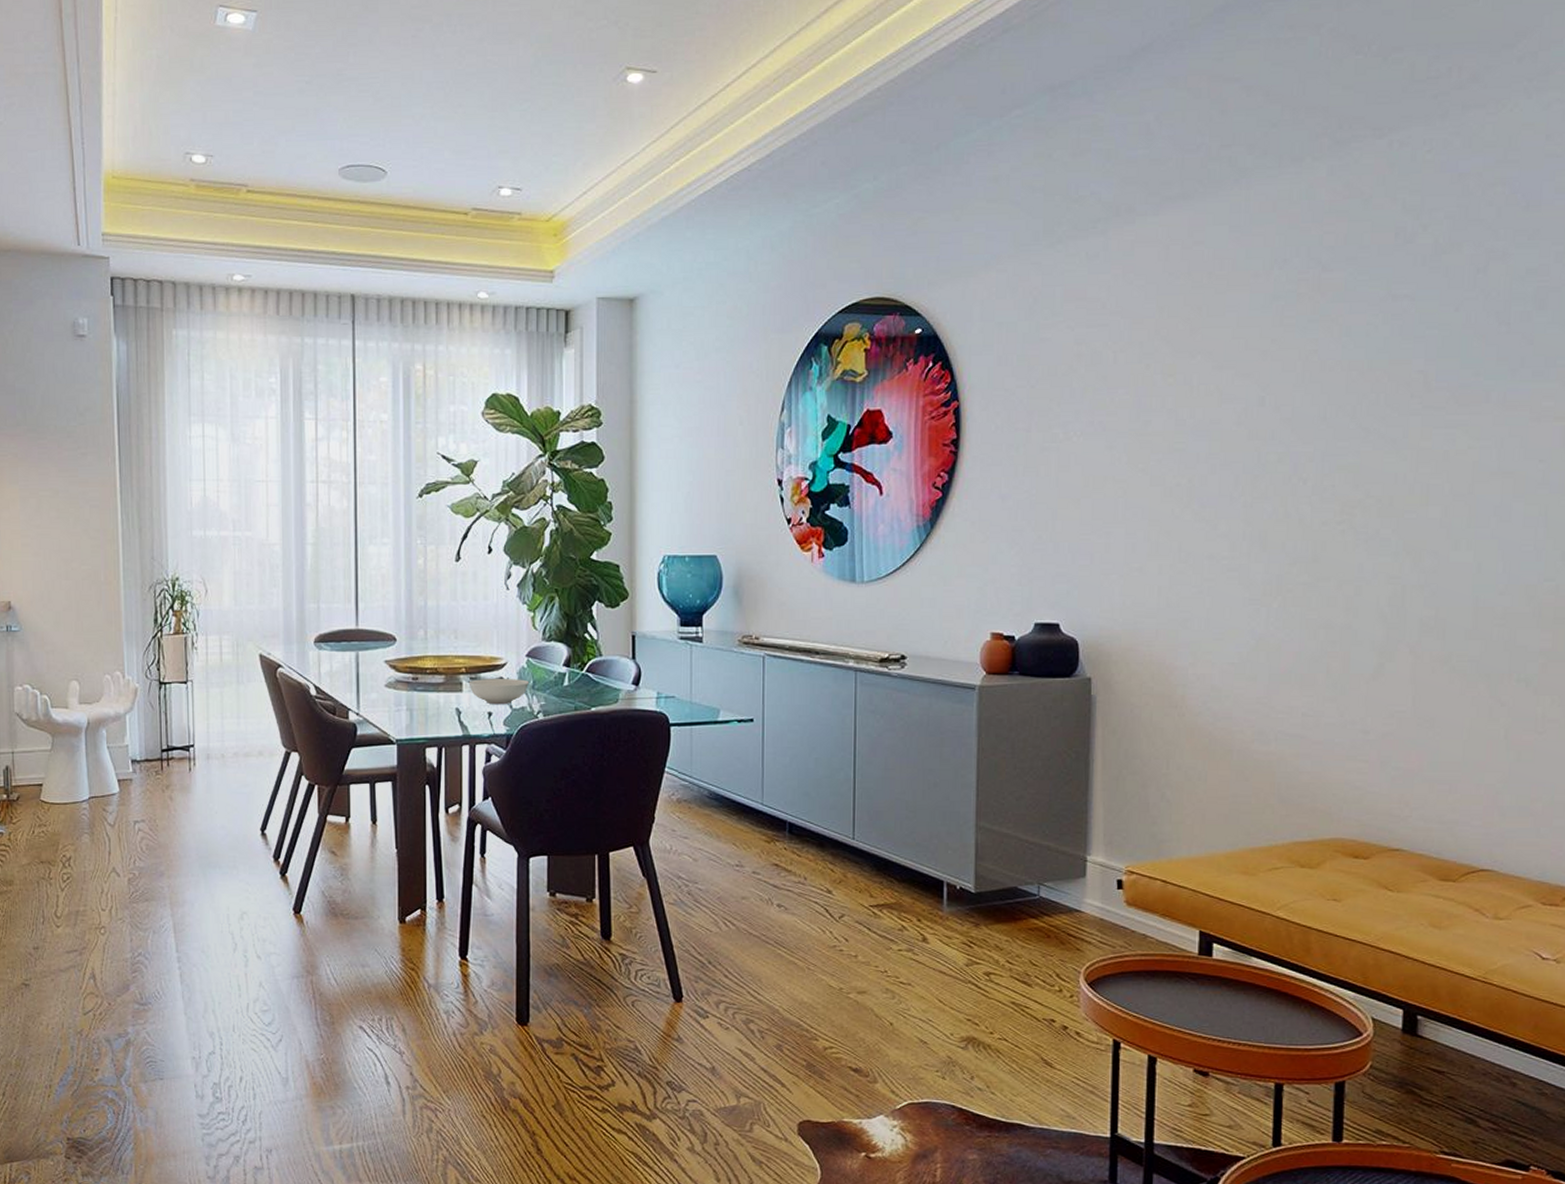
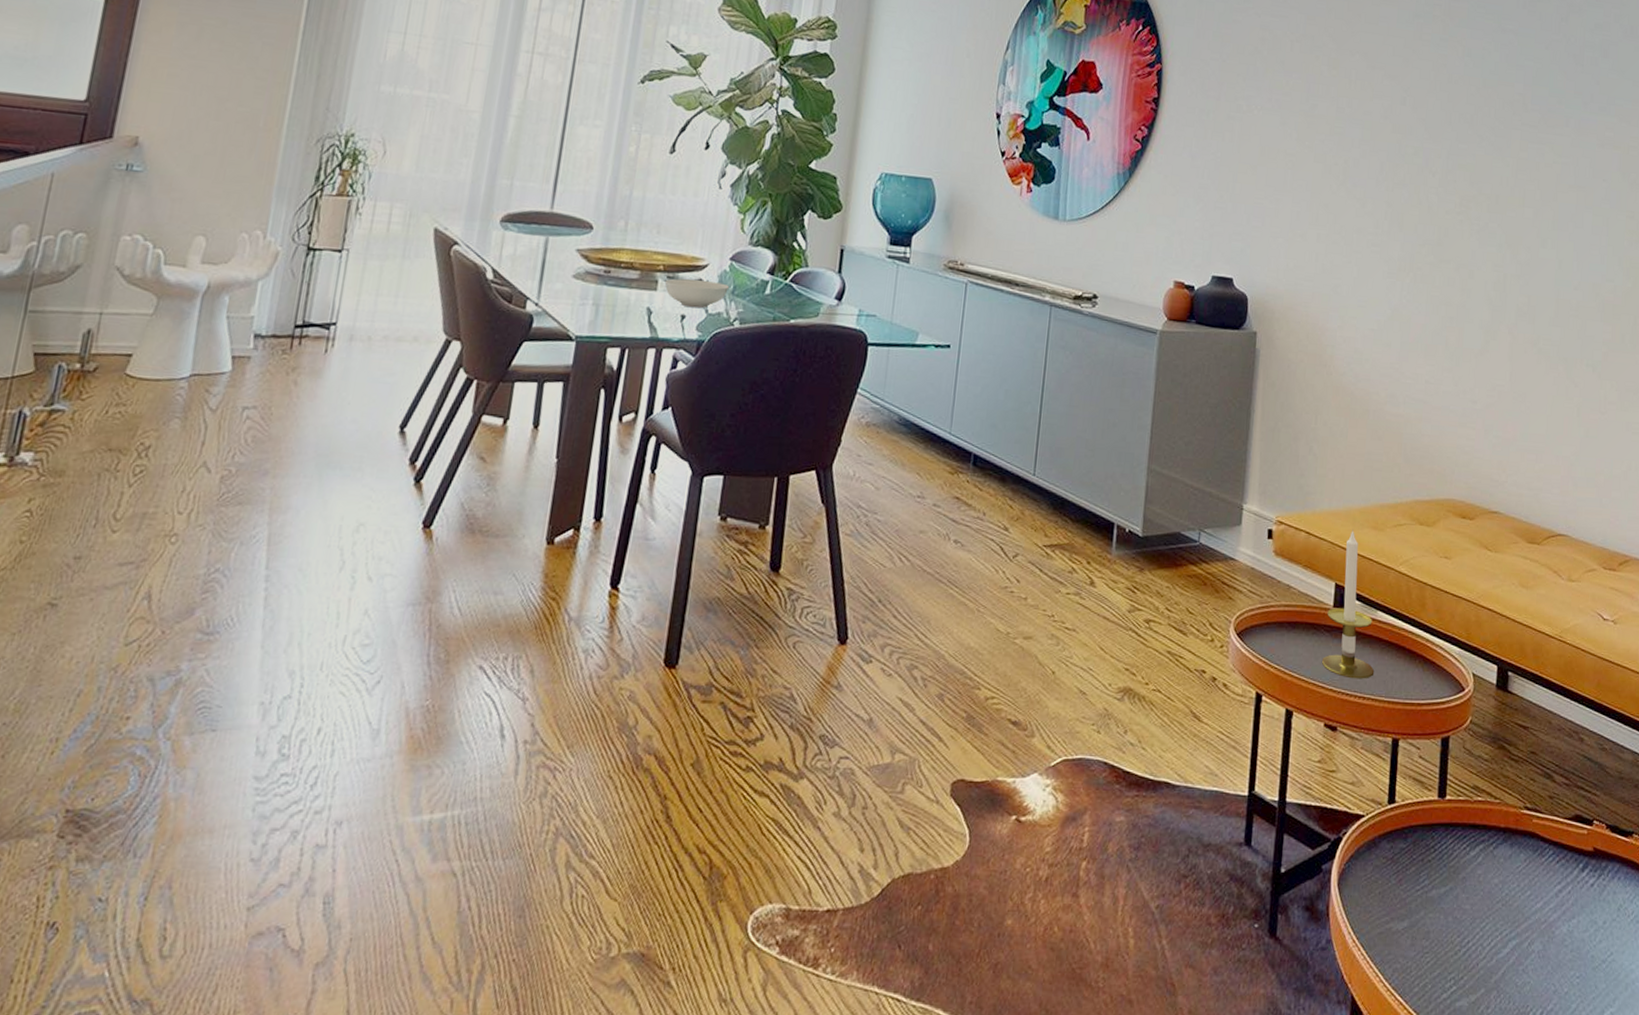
candle: none [1187,875,1251,1026] -> present [1321,529,1375,679]

